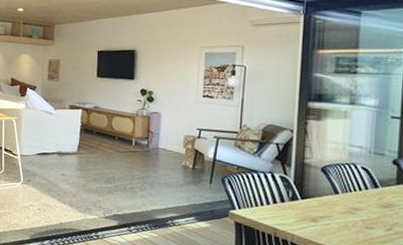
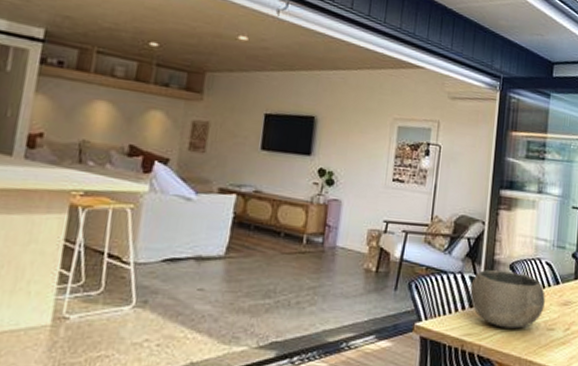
bowl: none [281,171,362,224] -> present [470,269,545,329]

